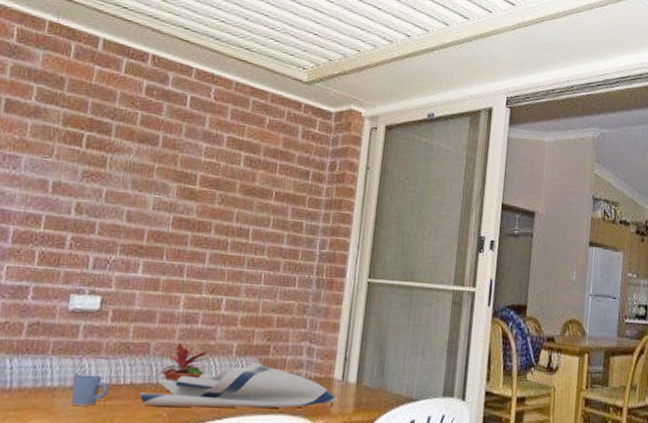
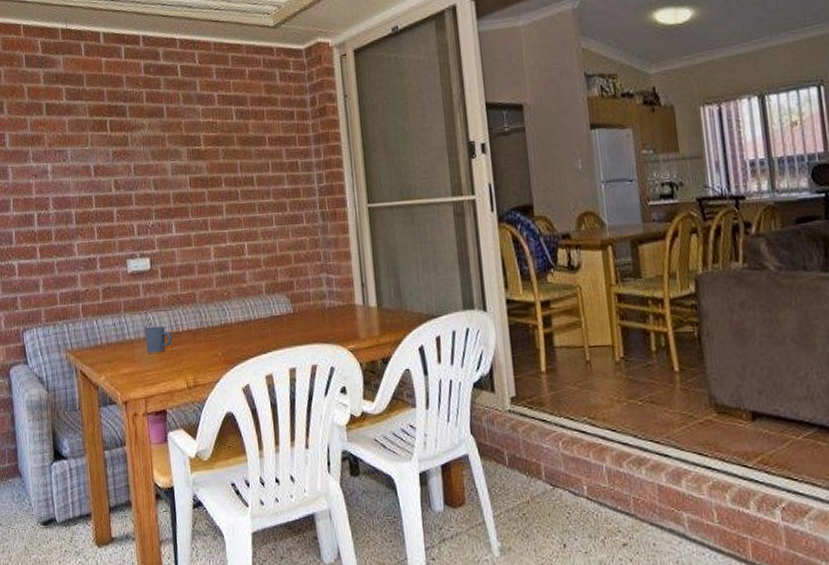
towel: present [138,362,337,408] -> none [195,298,363,348]
potted plant: present [154,342,209,392] -> none [204,288,245,334]

